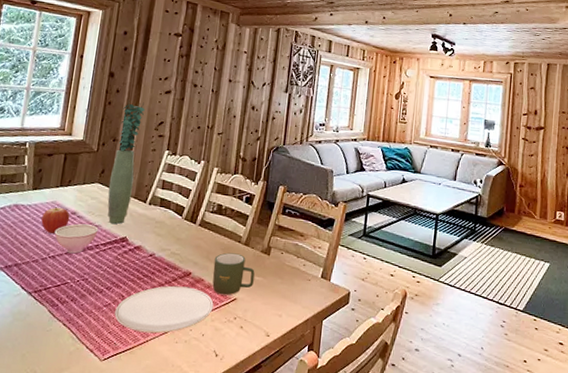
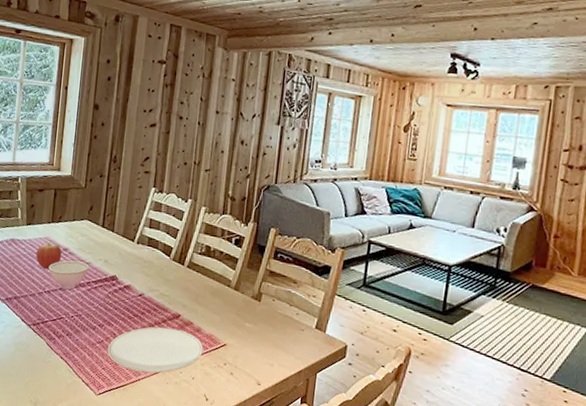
vase: present [107,99,145,224] -> none [97,133,131,262]
mug: present [212,252,255,296] -> none [201,296,245,341]

